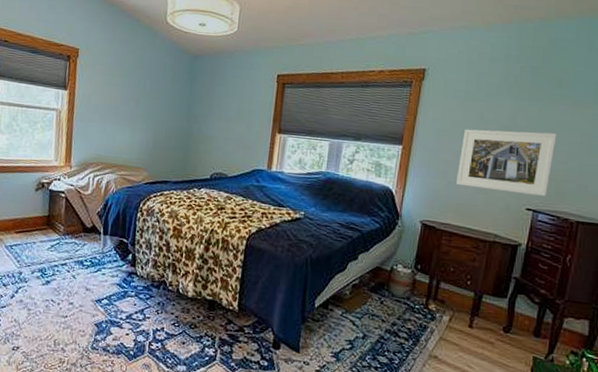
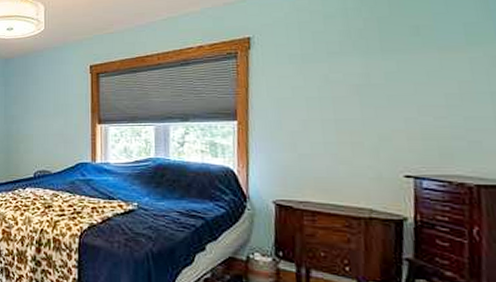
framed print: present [456,129,557,196] -> none [307,86,429,159]

